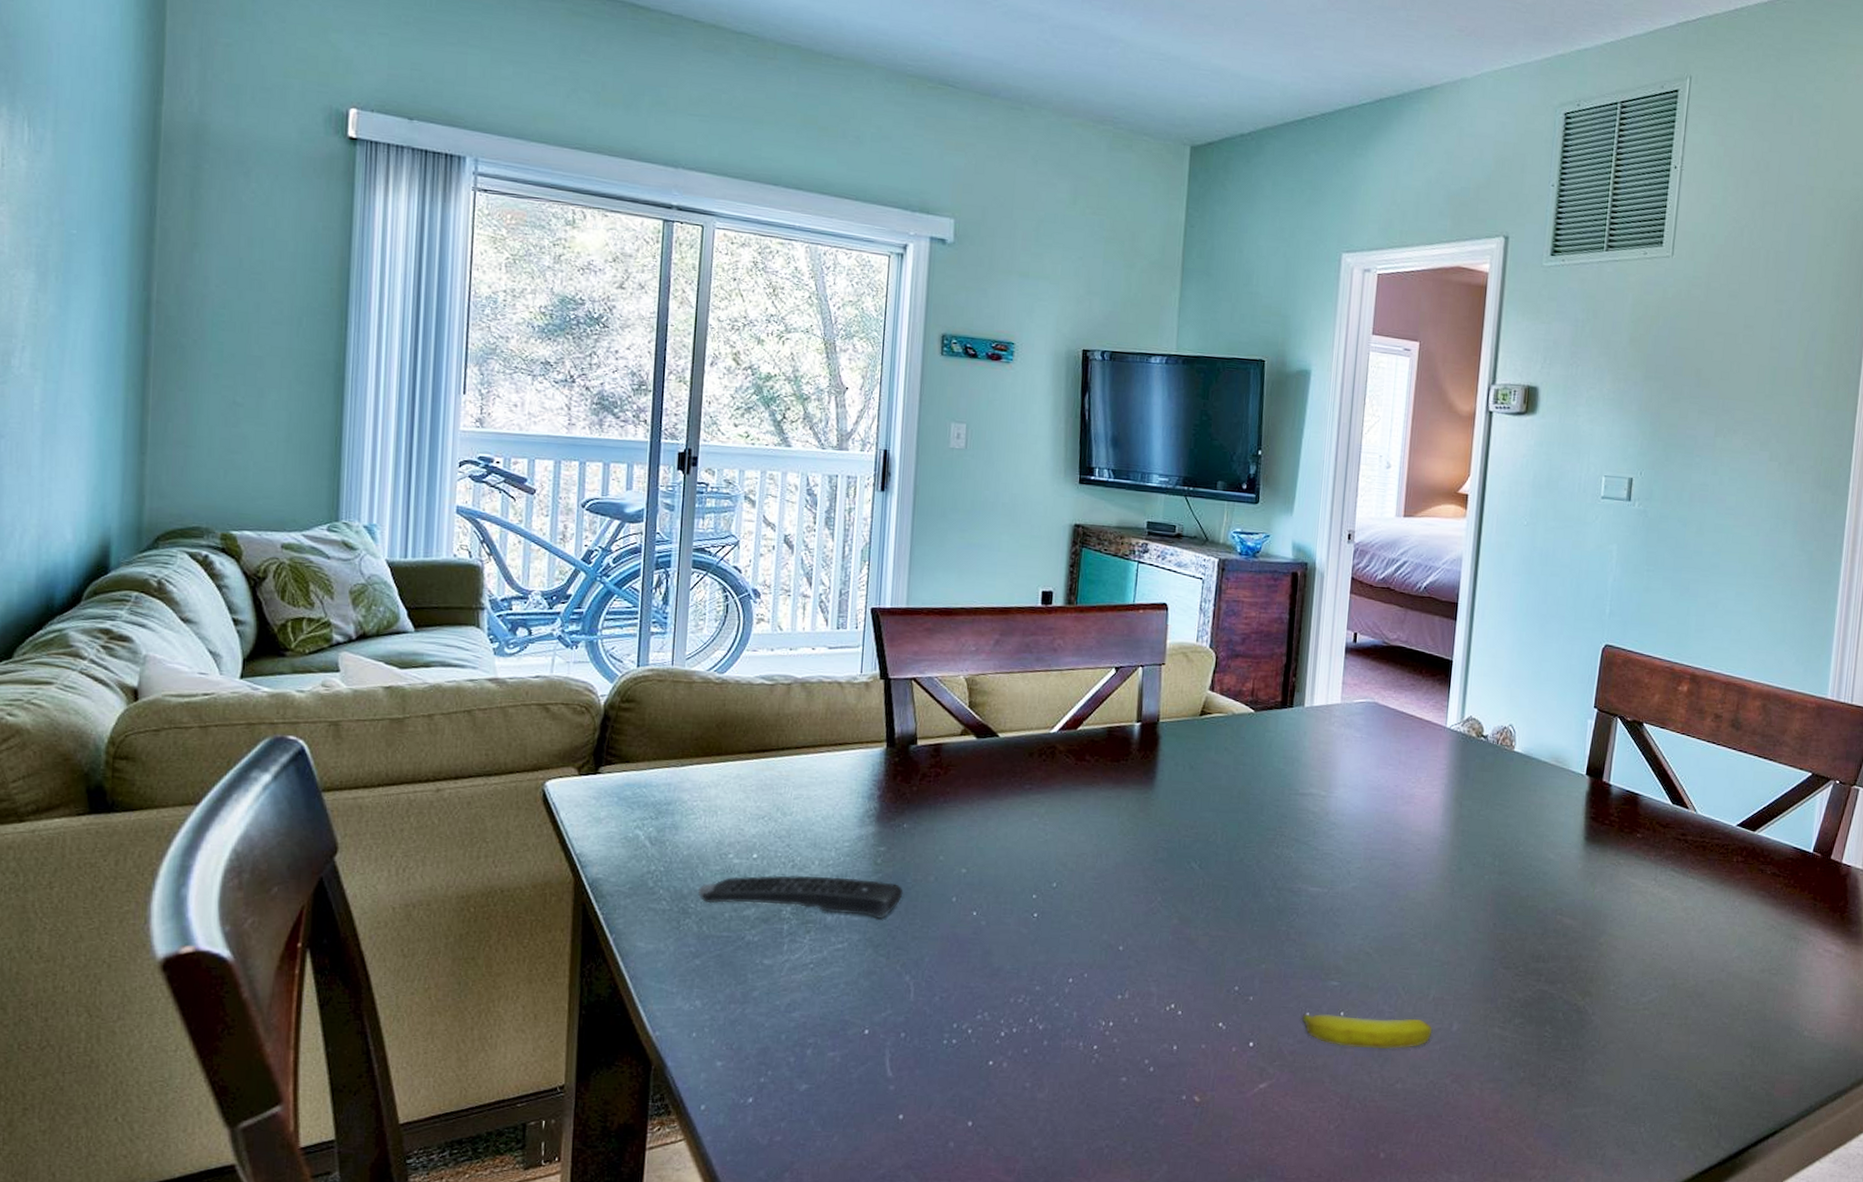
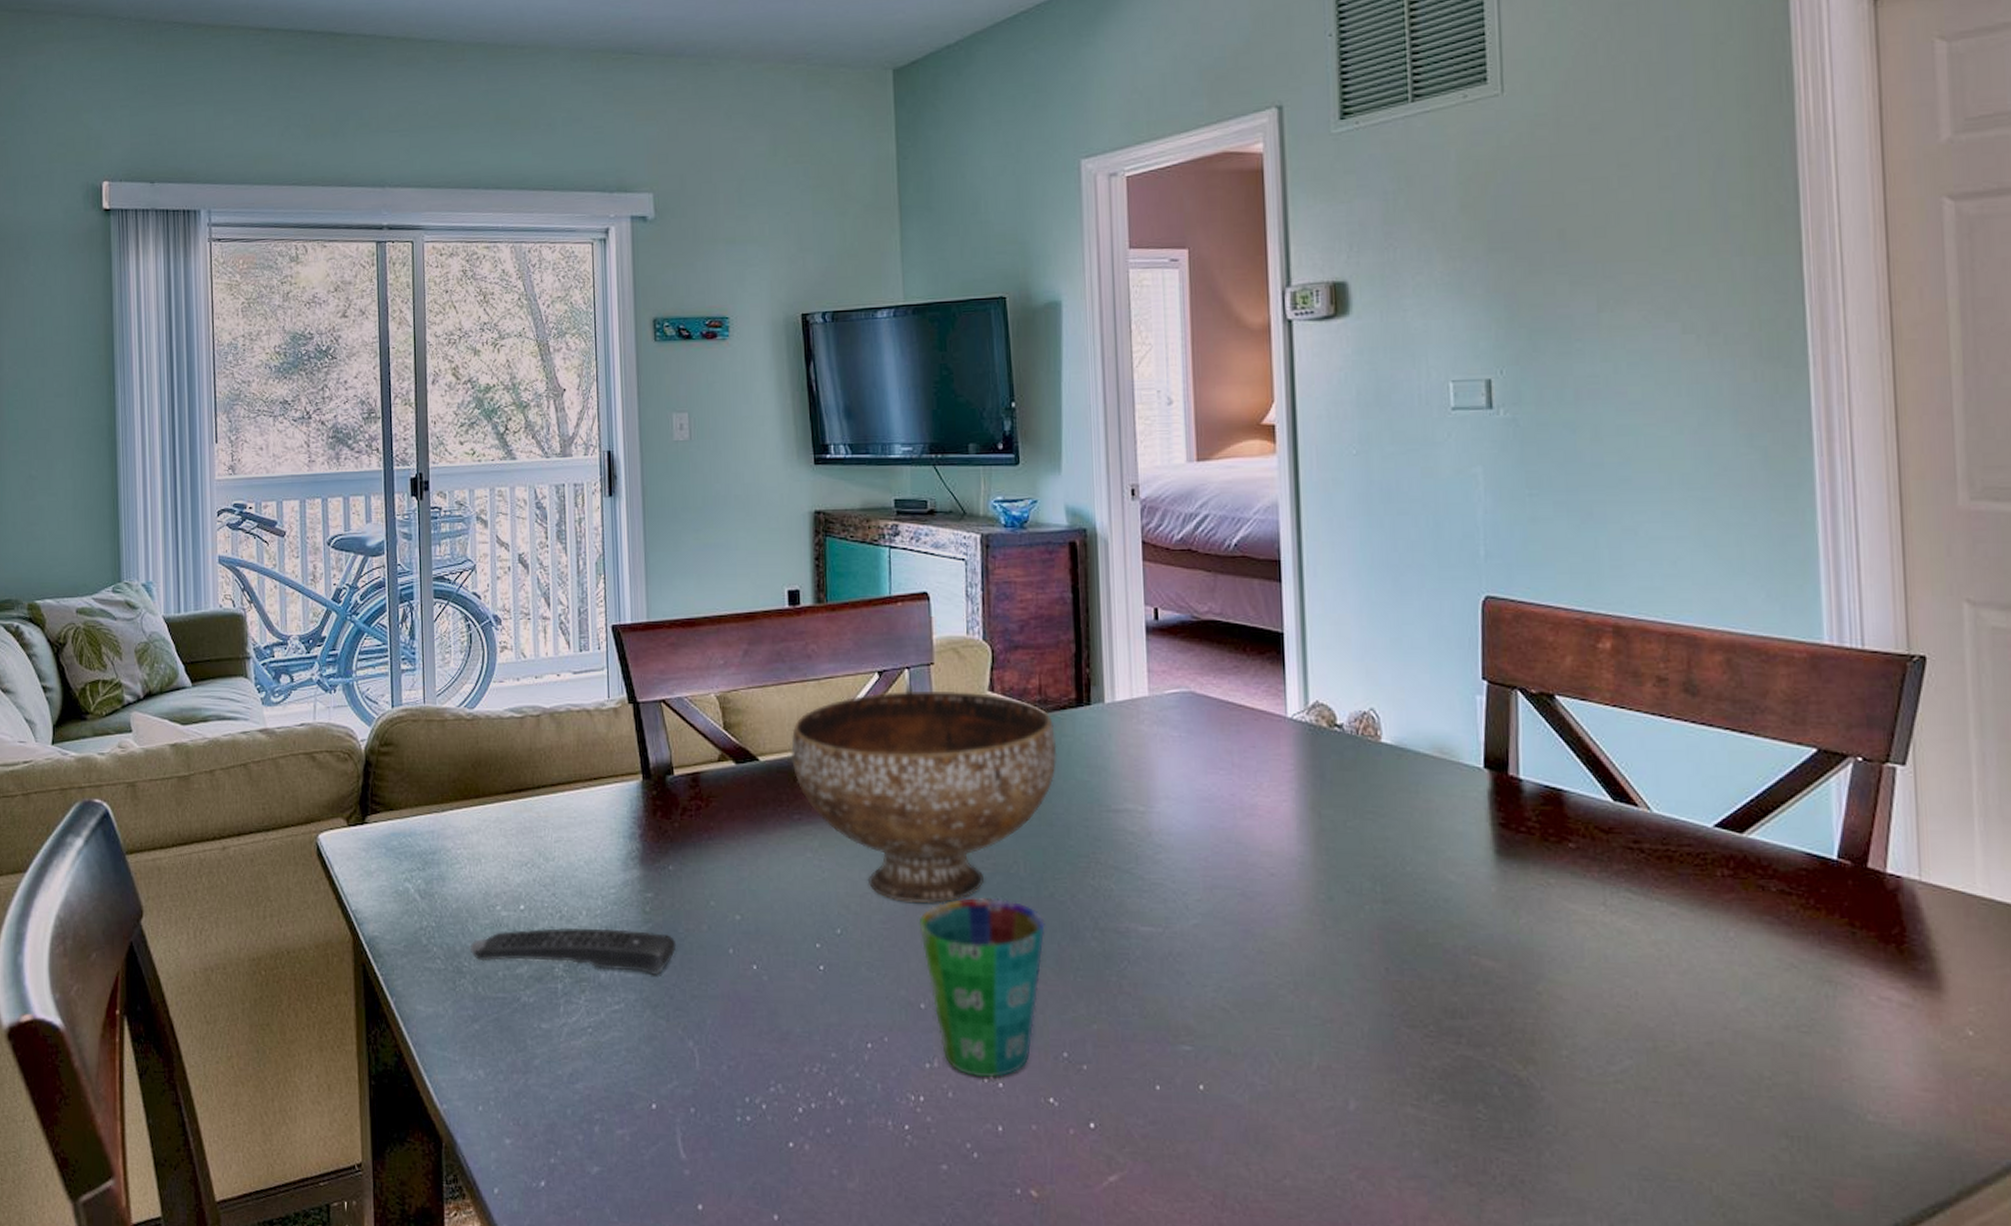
bowl: none [1029,685,1261,864] -> present [791,690,1058,903]
cup: none [1125,859,1233,1007] -> present [919,896,1045,1079]
banana: present [1301,1013,1433,1049] -> none [1150,1086,1323,1133]

